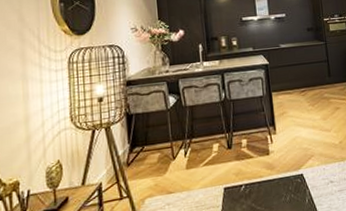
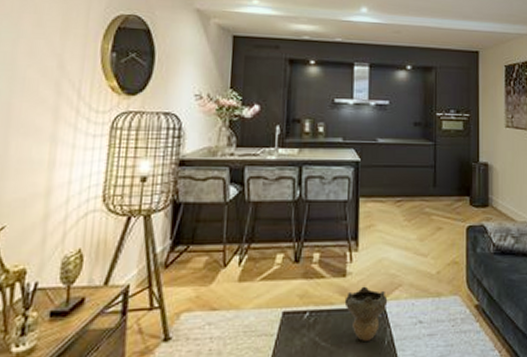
decorative bowl: none [270,160,304,202] -> present [344,286,388,341]

